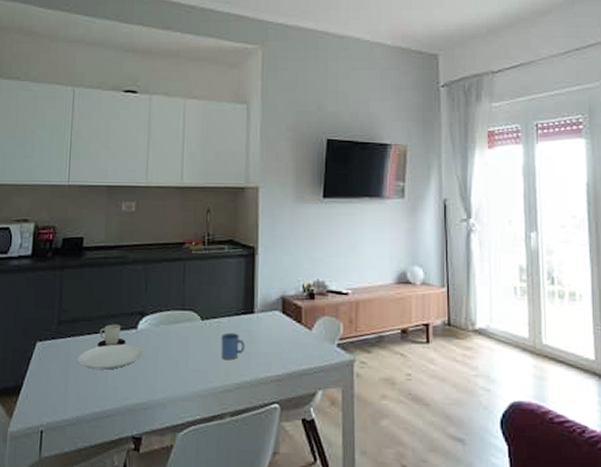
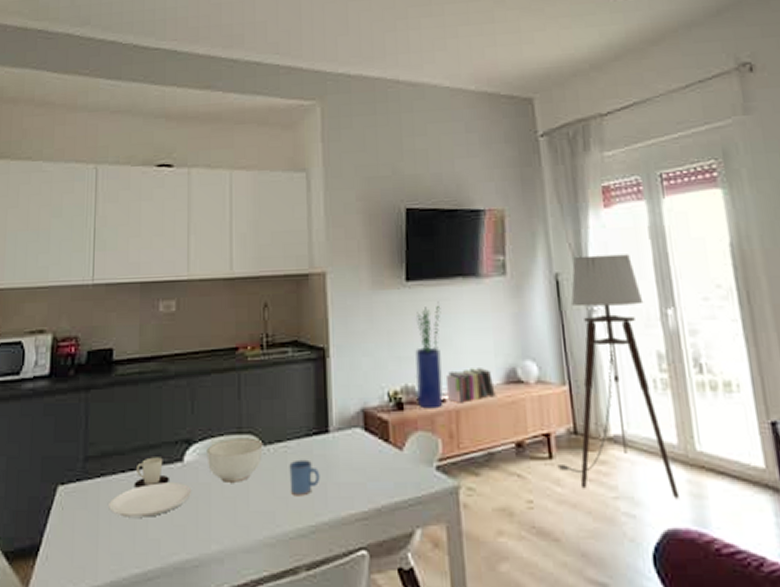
bowl: none [156,314,201,347] -> present [206,439,263,482]
vase: none [325,216,350,300] -> present [415,301,443,409]
books: none [349,270,388,297] -> present [445,368,496,403]
floor lamp: none [432,186,525,379] -> present [557,254,679,498]

